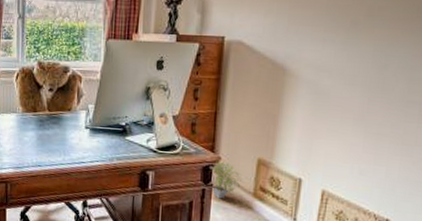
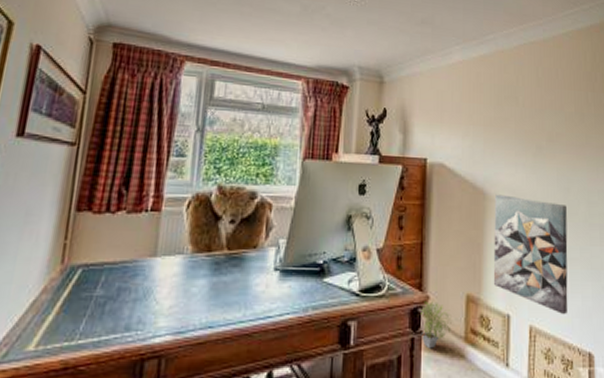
wall art: none [286,70,381,184] -> present [493,194,568,315]

